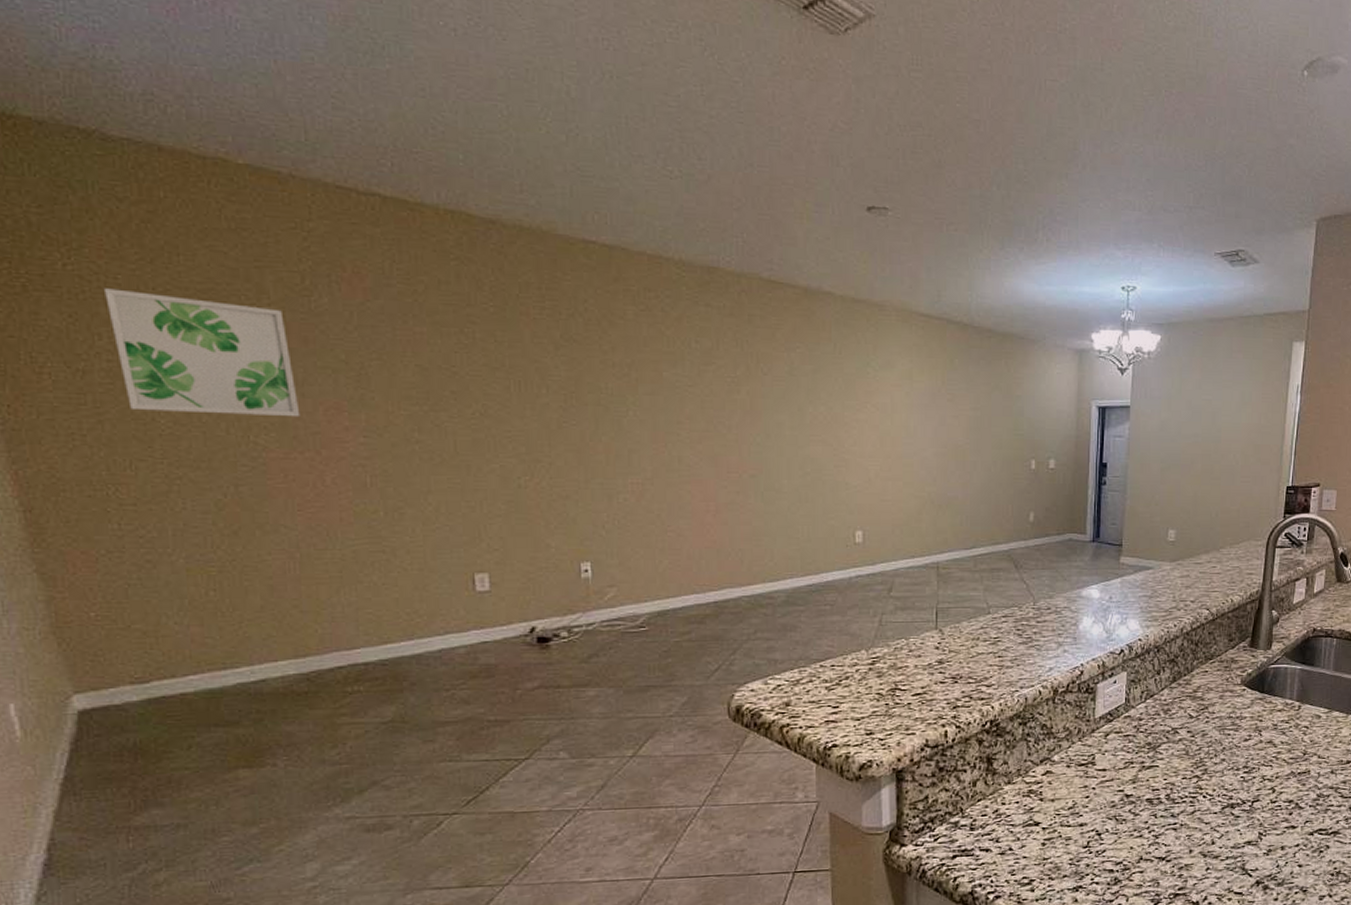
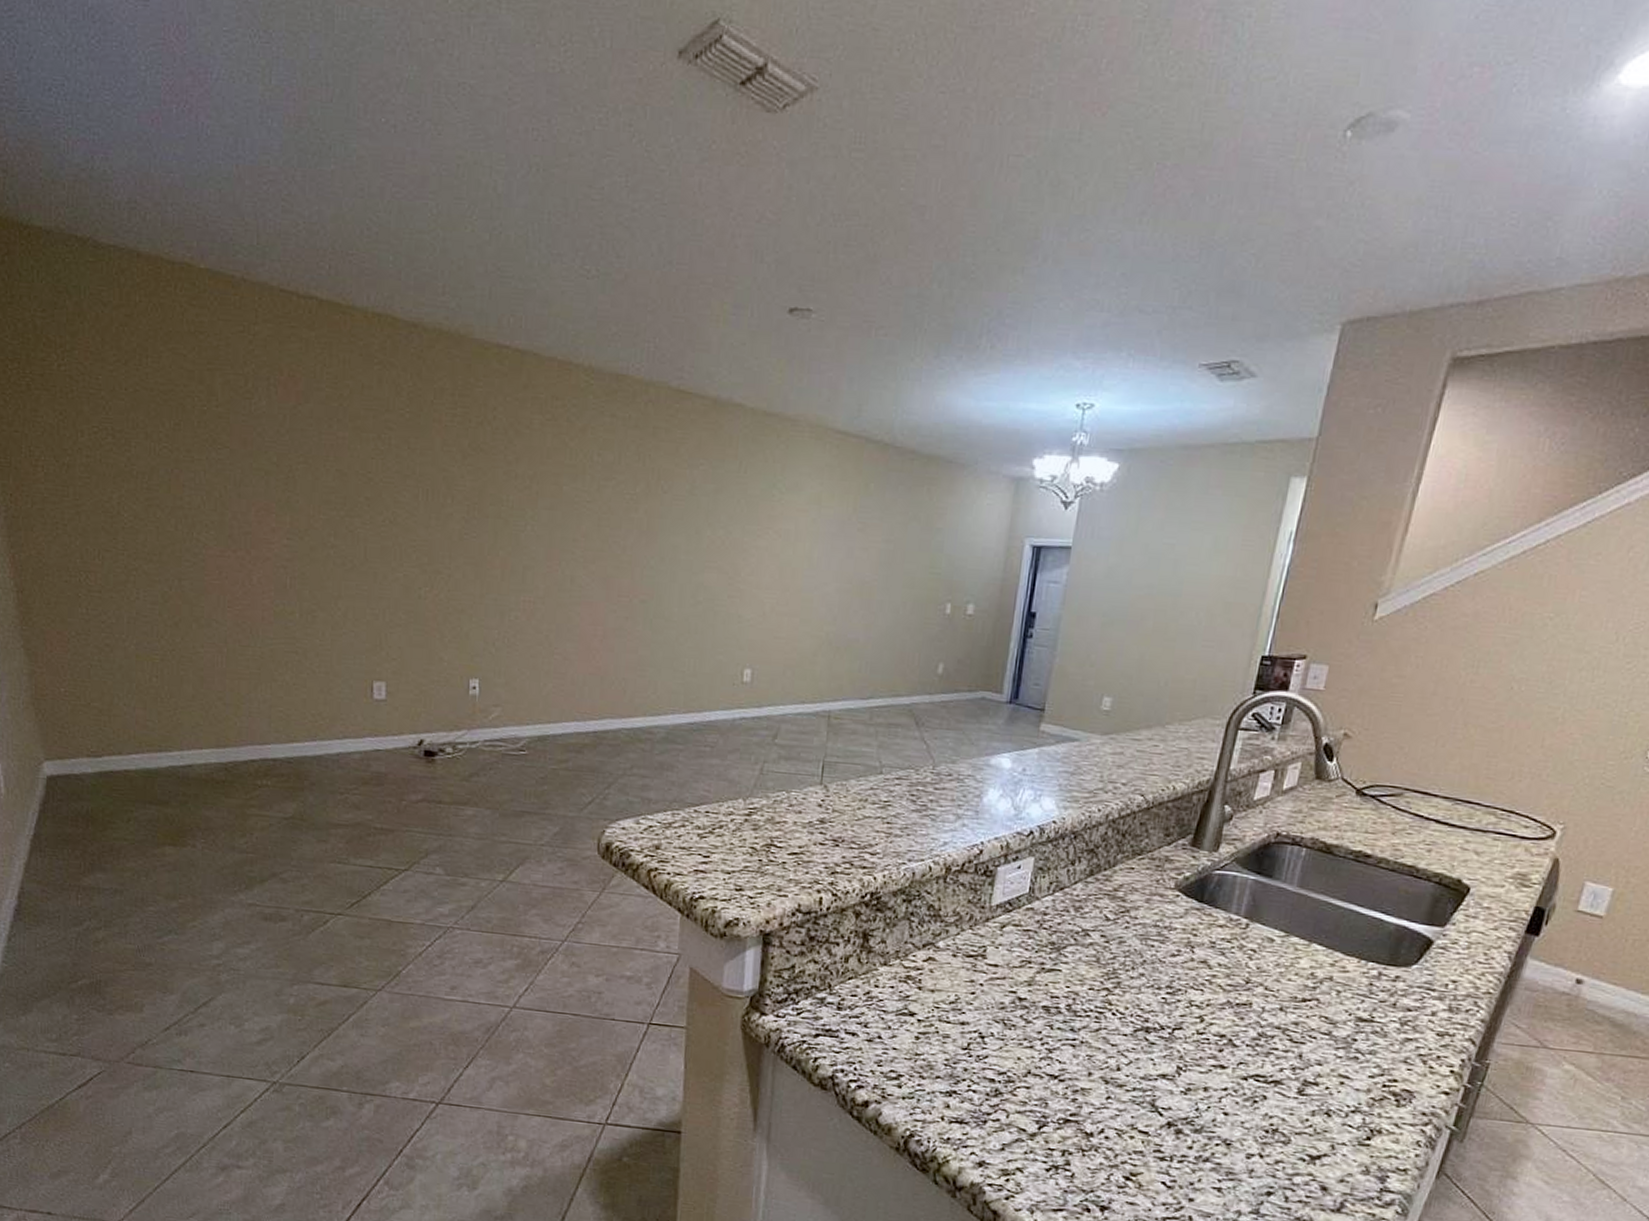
wall art: present [105,288,300,418] -> none [88,388,236,517]

